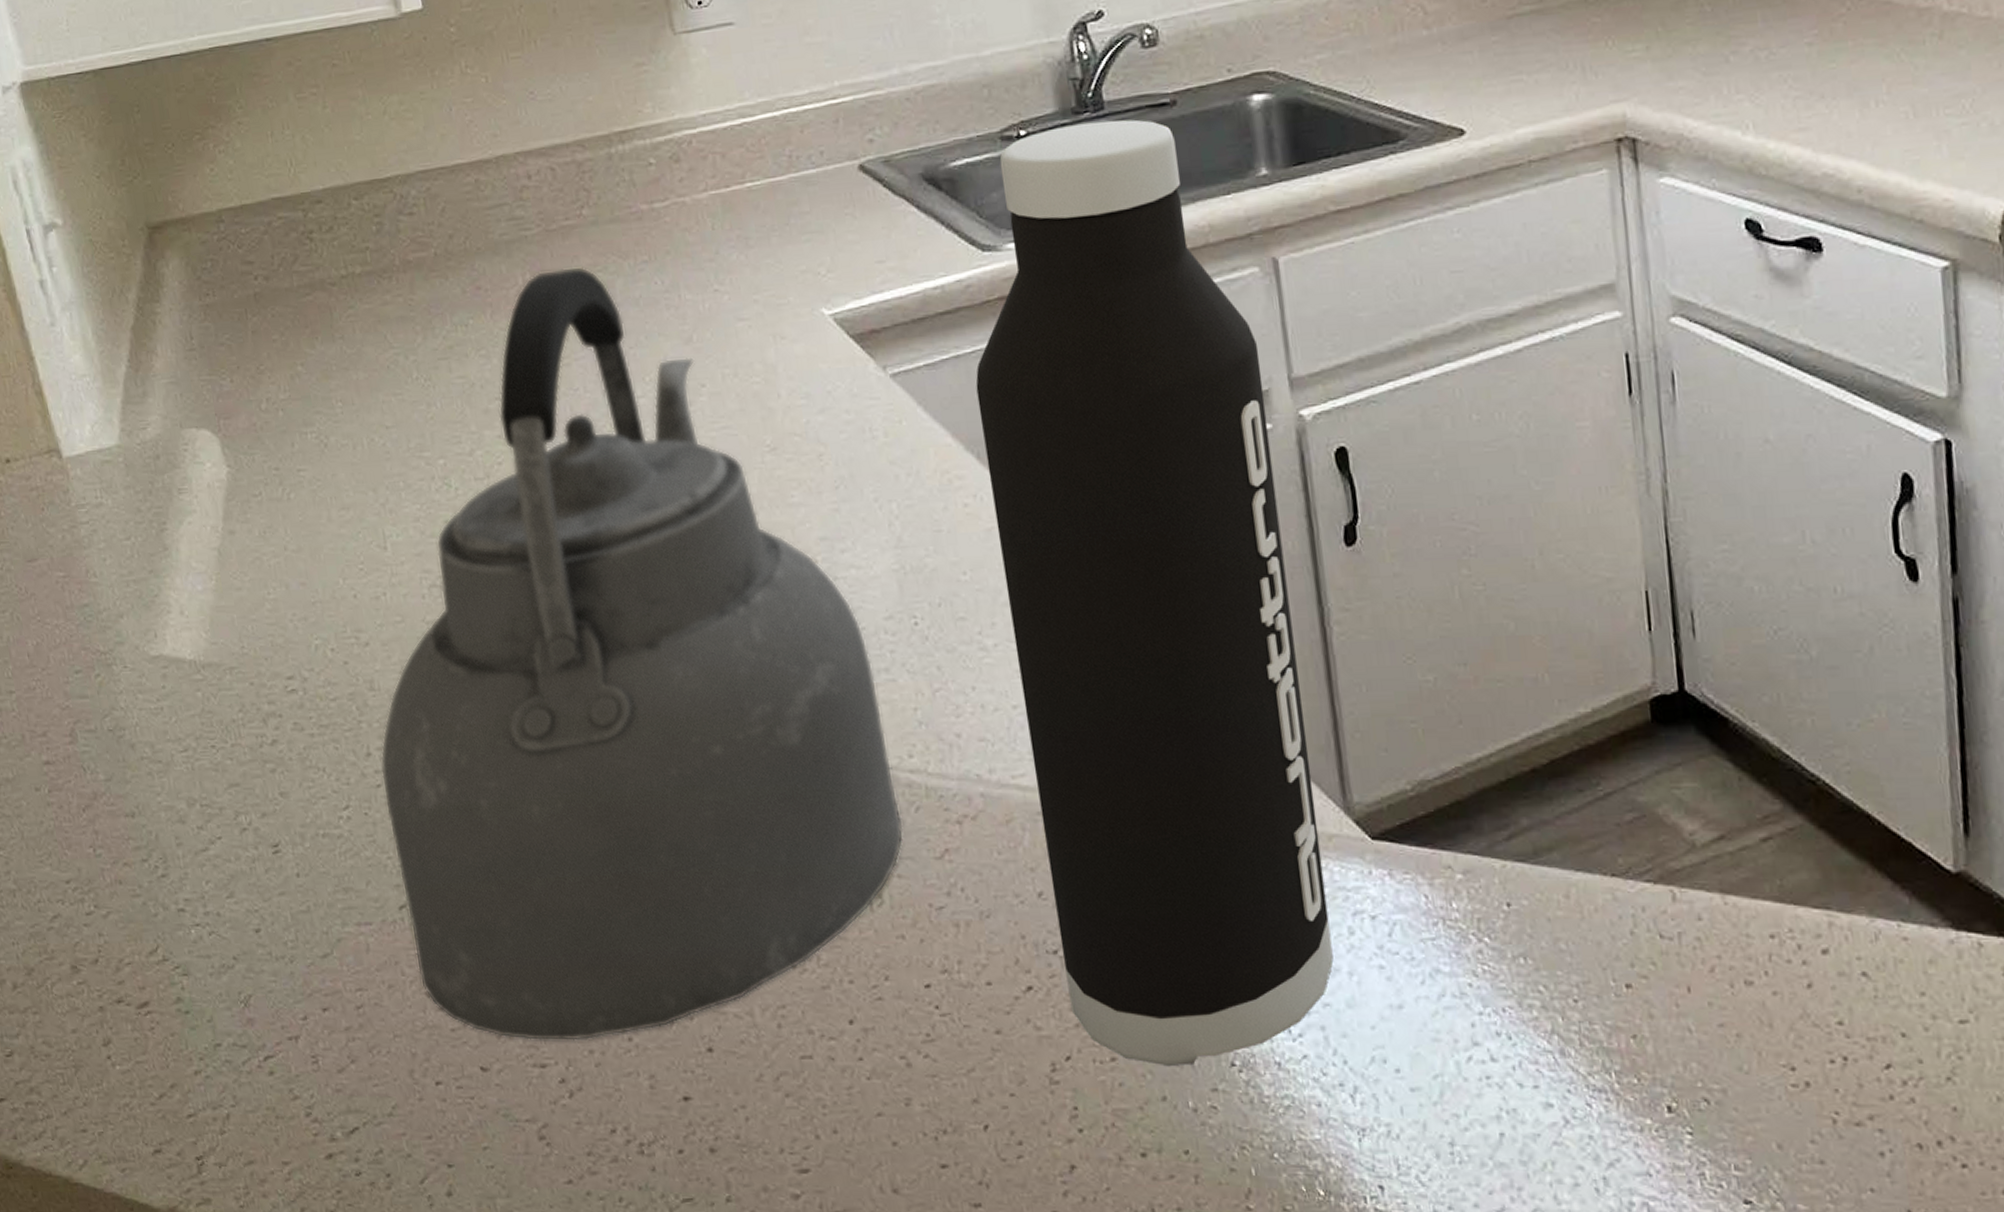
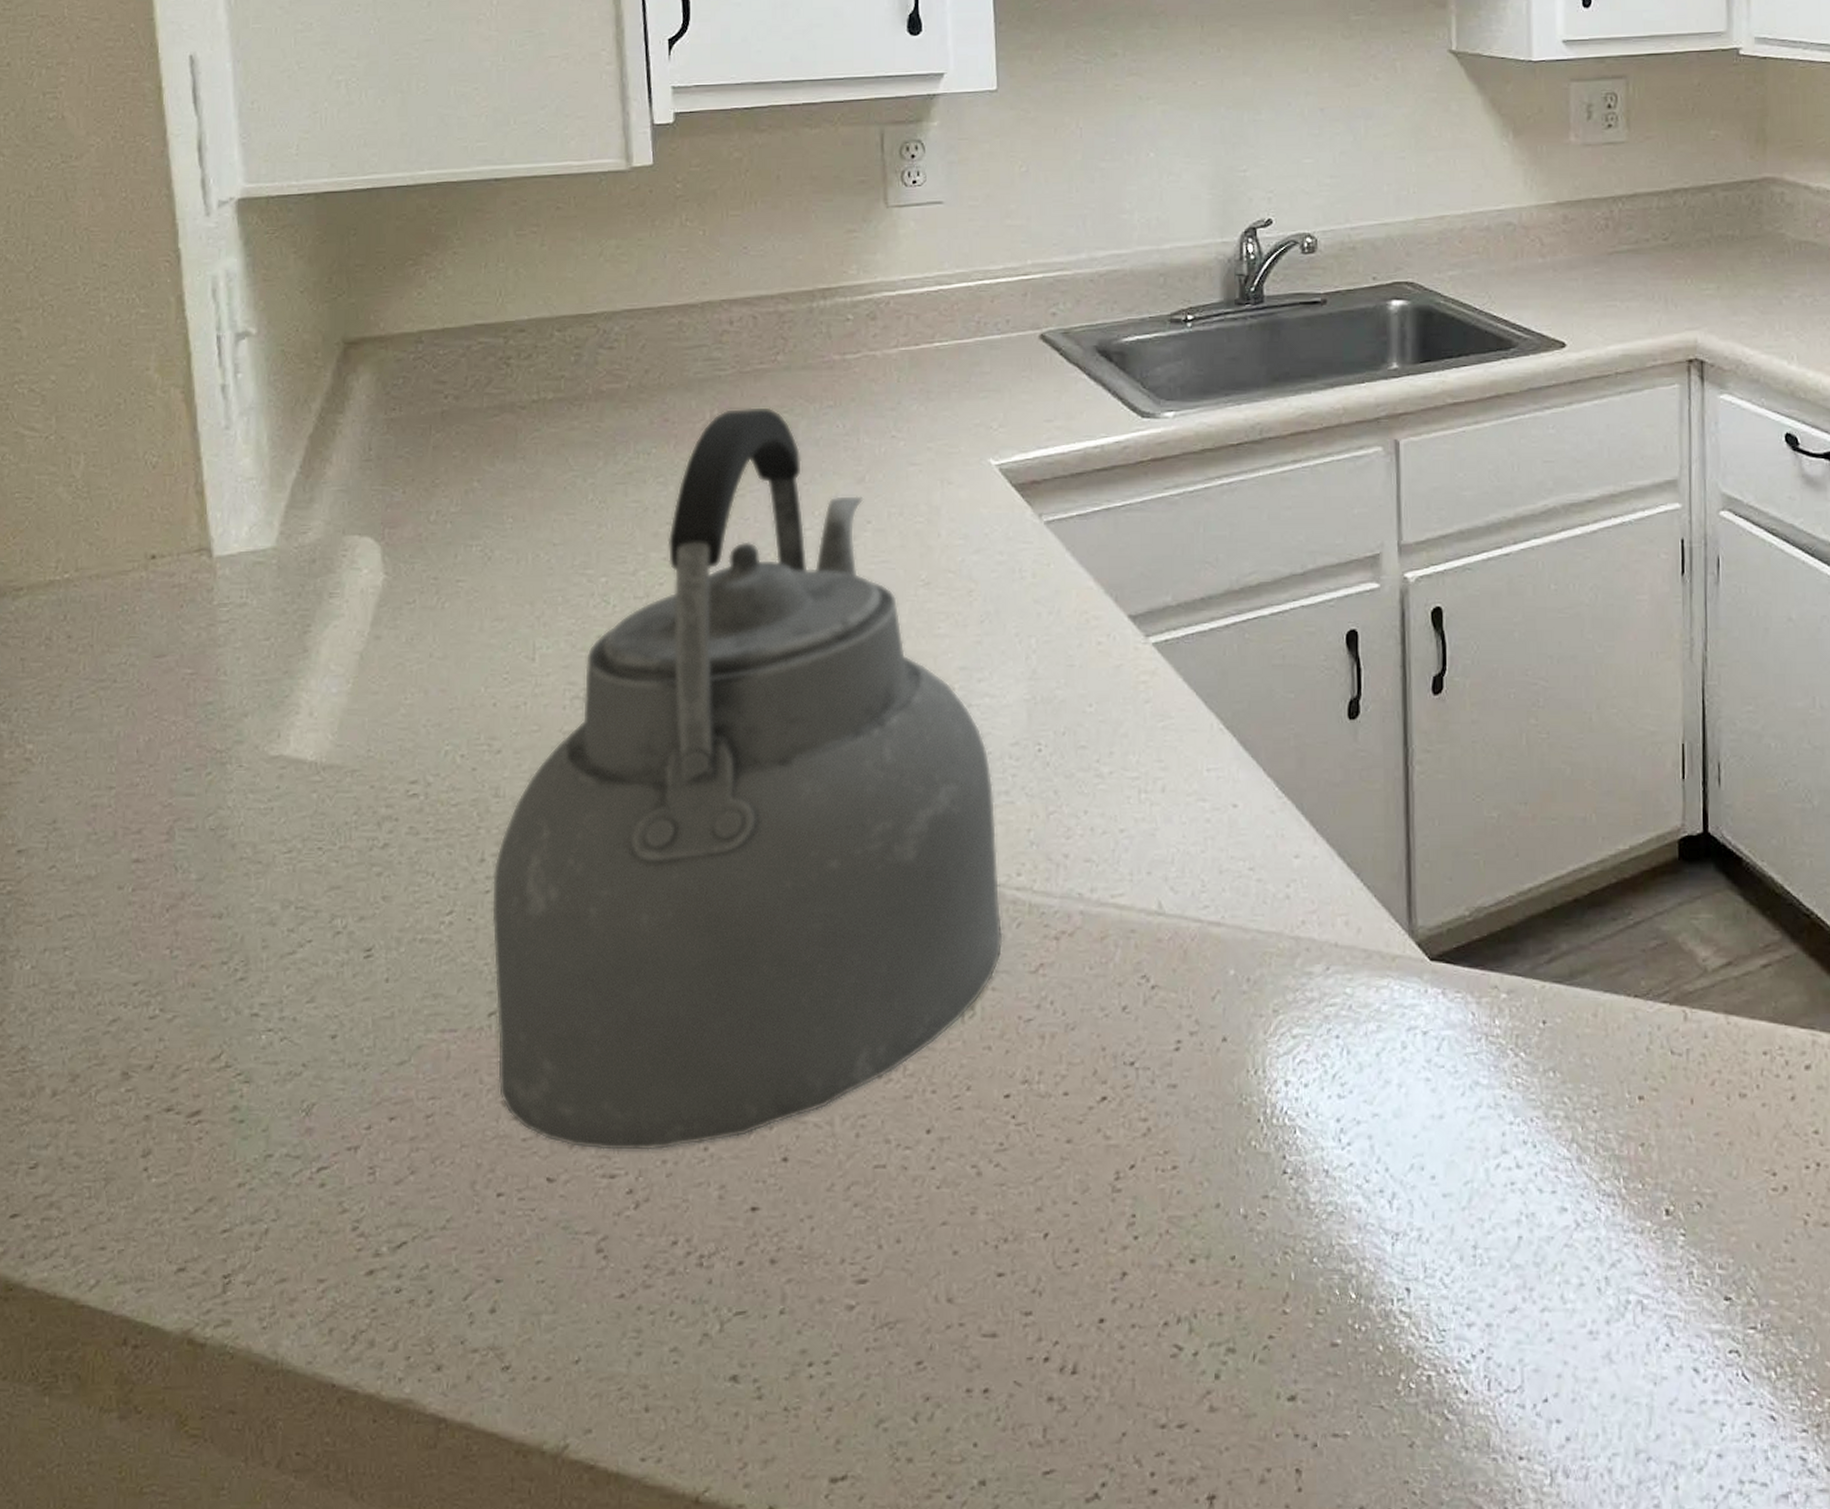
water bottle: present [975,119,1334,1067] -> none [1121,312,1386,1175]

